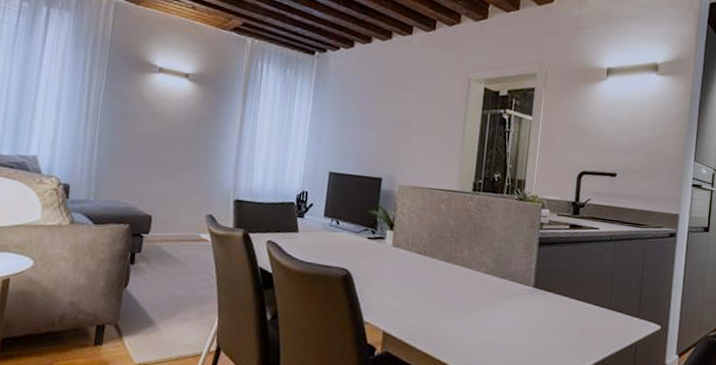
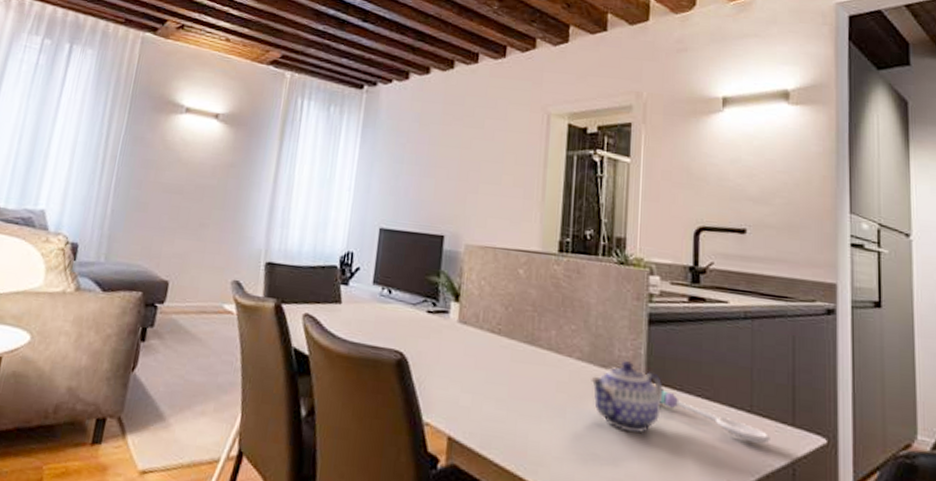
teapot: none [493,273,547,325] -> present [591,361,663,433]
spoon: none [539,289,621,330] -> present [653,383,770,444]

